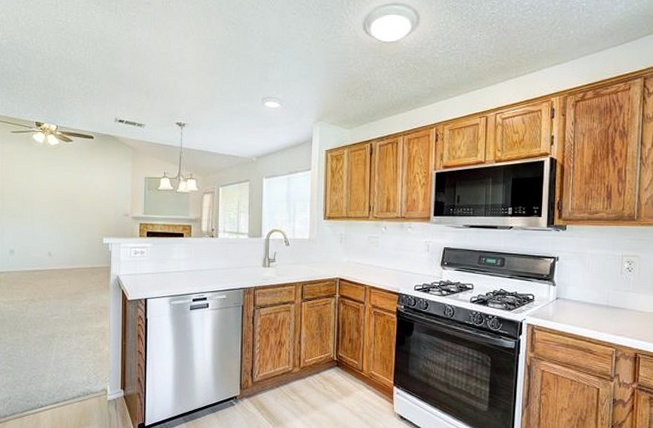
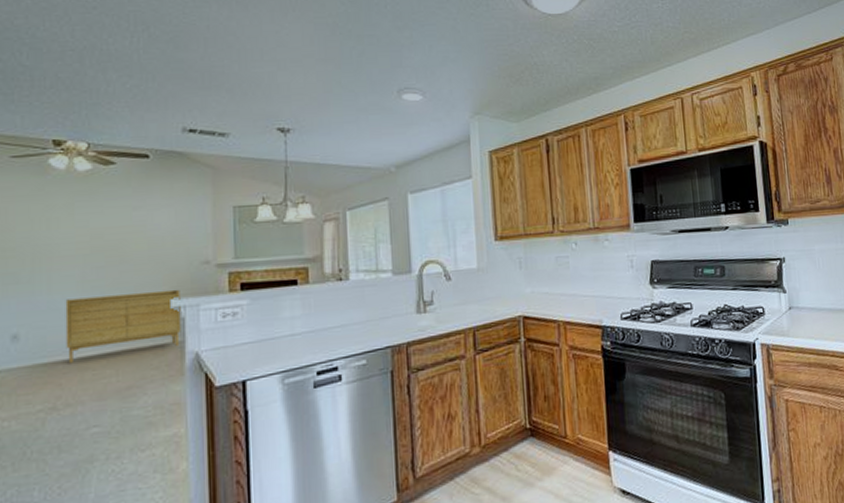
sideboard: none [40,230,109,273] -> present [65,289,181,364]

